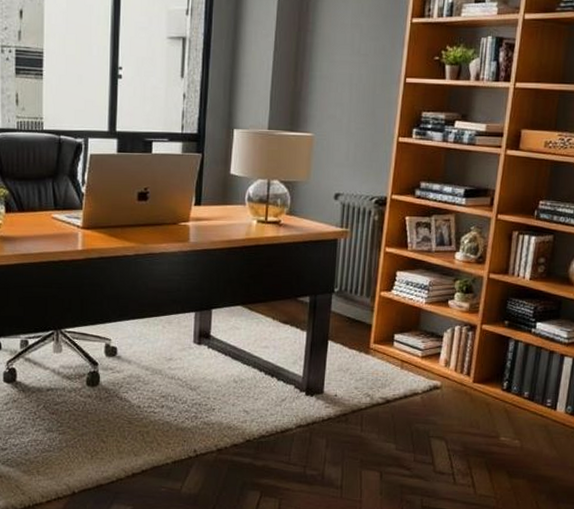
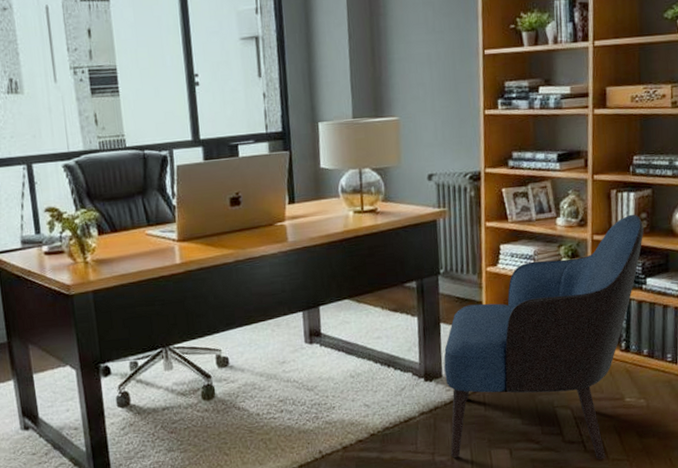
armchair: none [322,257,541,493] -> present [444,214,644,459]

